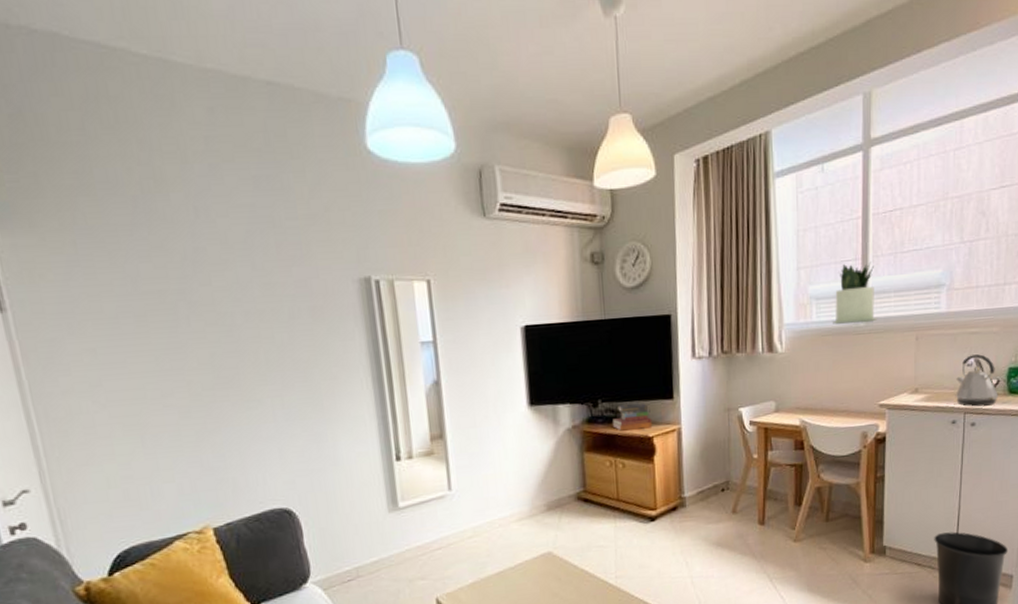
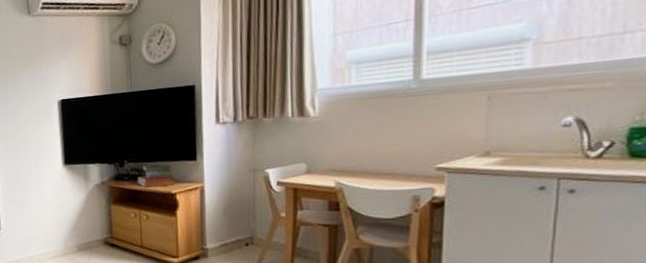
planter: present [832,261,878,325] -> none [375,21,436,88]
kettle: present [955,354,998,408] -> none [544,113,613,173]

